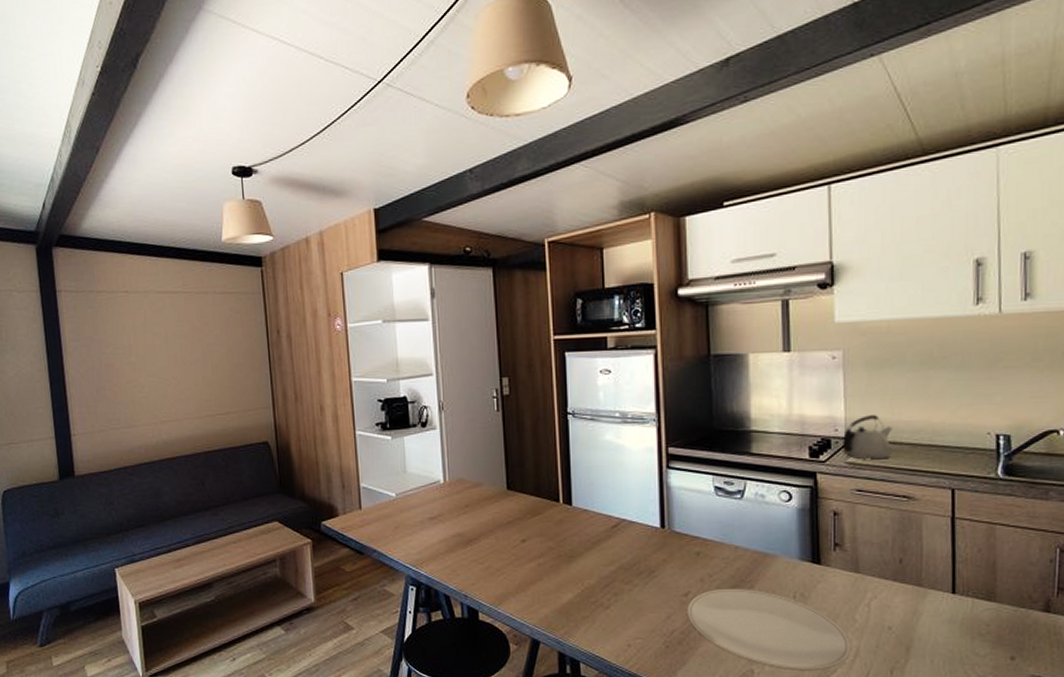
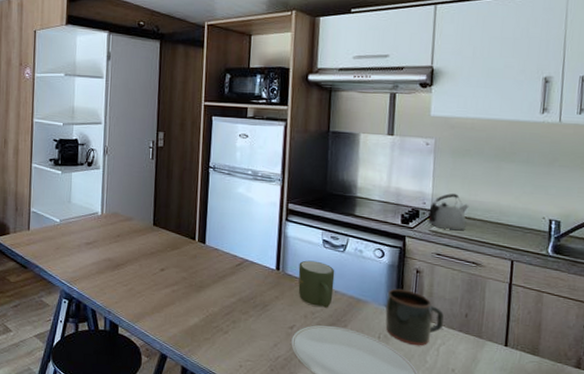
mug: none [688,513,733,568] -> present [298,260,335,308]
mug: none [800,536,874,602] -> present [385,288,444,345]

